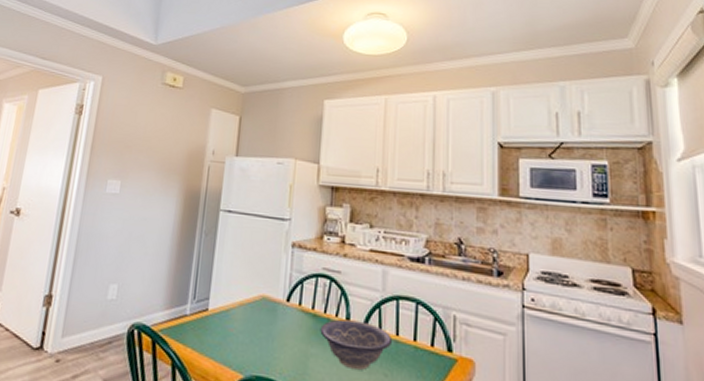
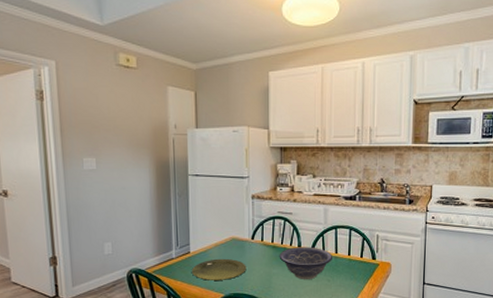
plate: none [207,322,277,355] -> present [192,258,247,281]

